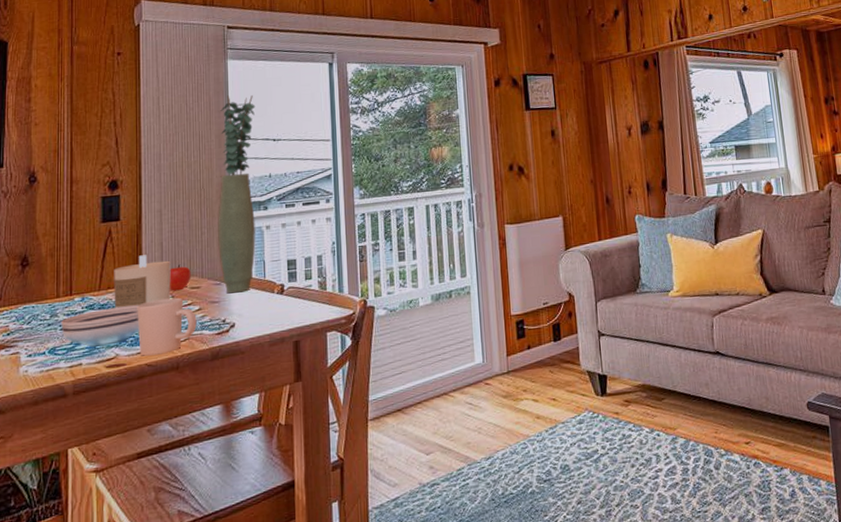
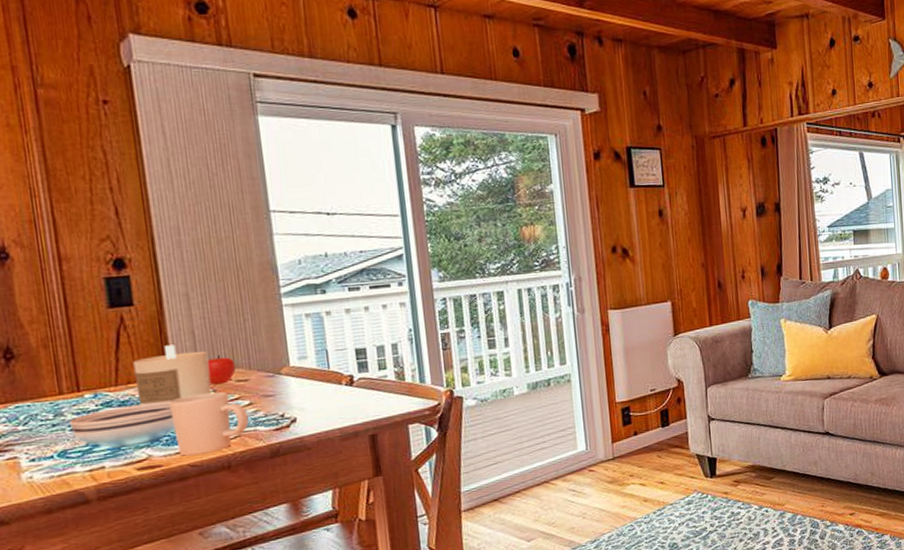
vase: present [218,95,256,294] -> none [254,159,315,387]

